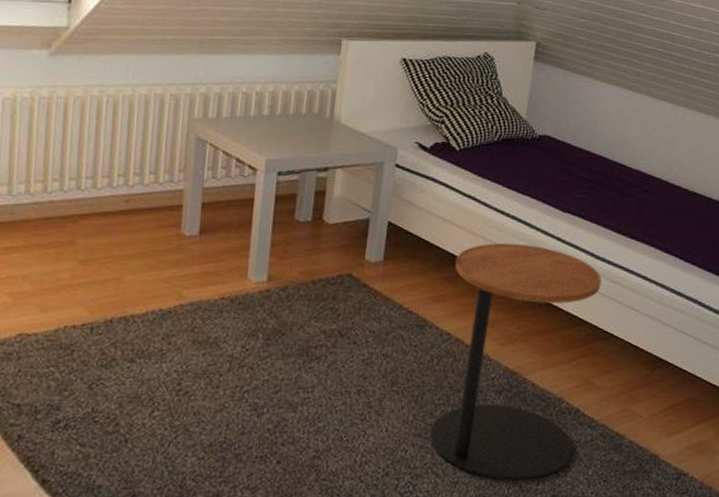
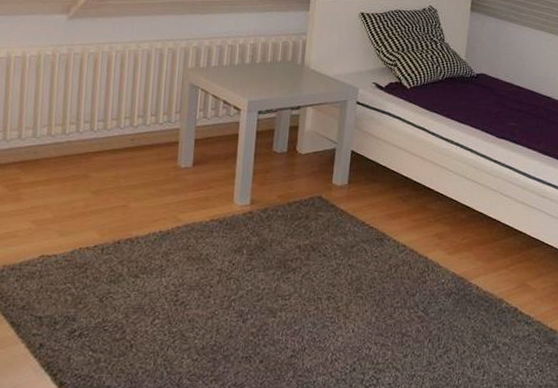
side table: present [430,243,602,481] -> none [390,166,533,373]

